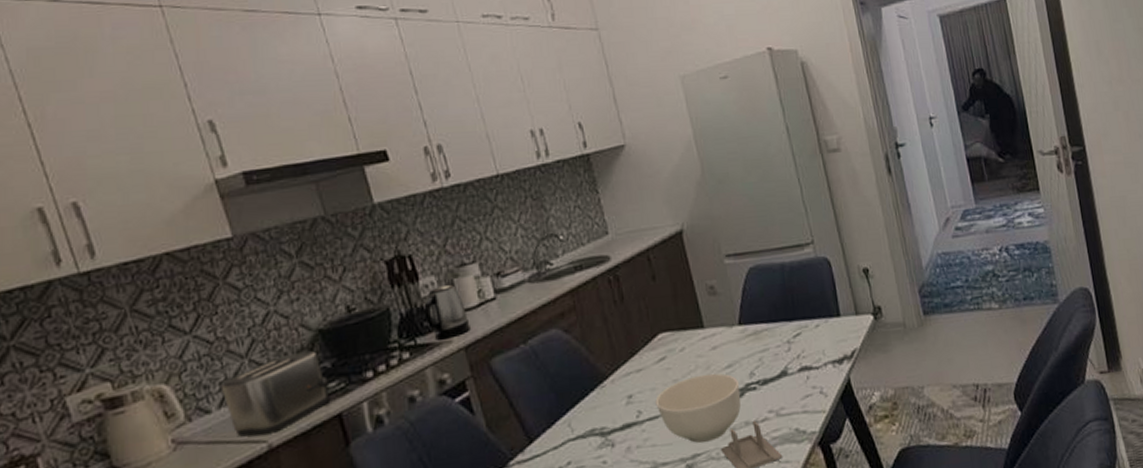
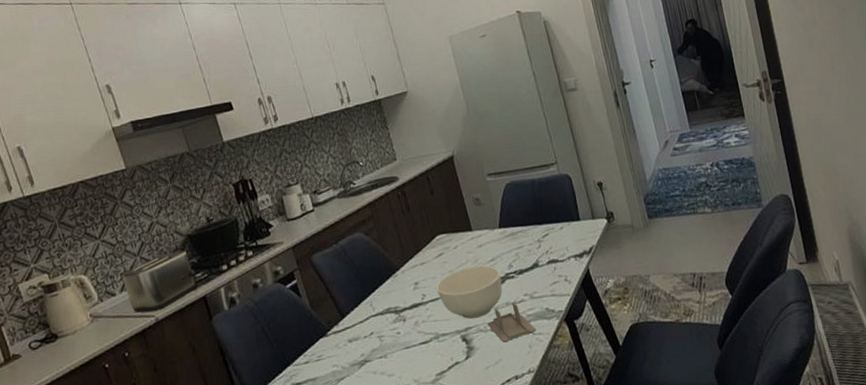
kettle: present [424,284,471,340] -> none [262,200,296,242]

